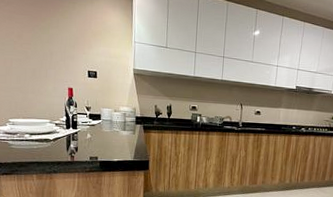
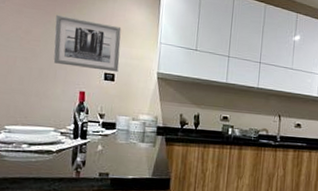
wall art: none [42,19,100,70] -> present [53,14,121,72]

